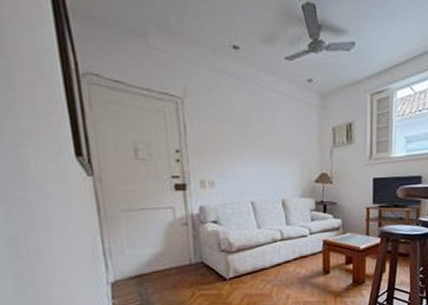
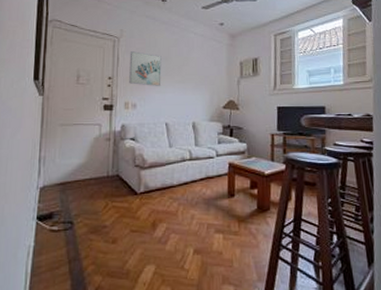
wall art: none [199,116,242,160] -> present [129,51,161,86]

